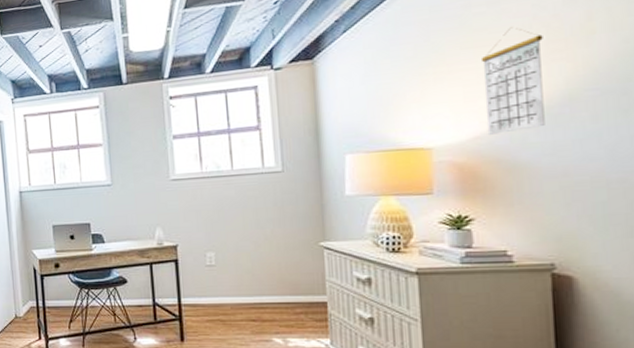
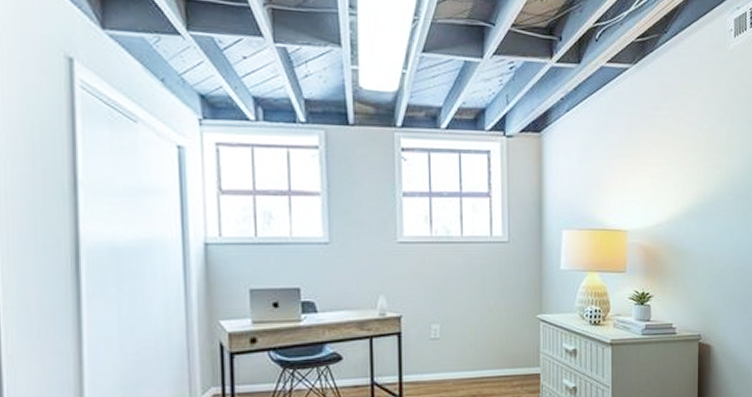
calendar: present [480,27,545,135] -> none [664,133,704,223]

